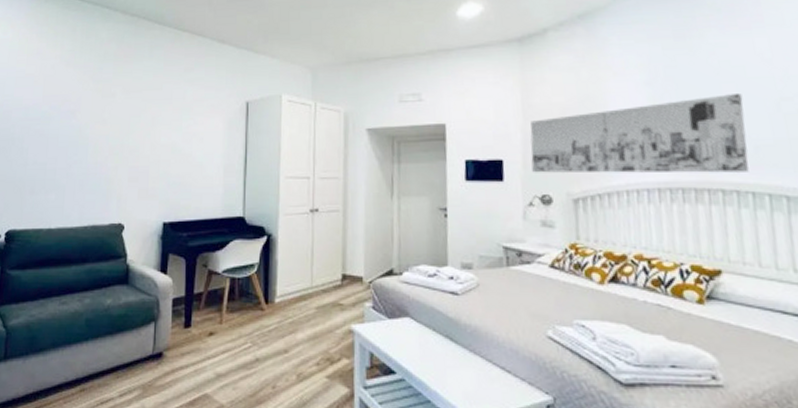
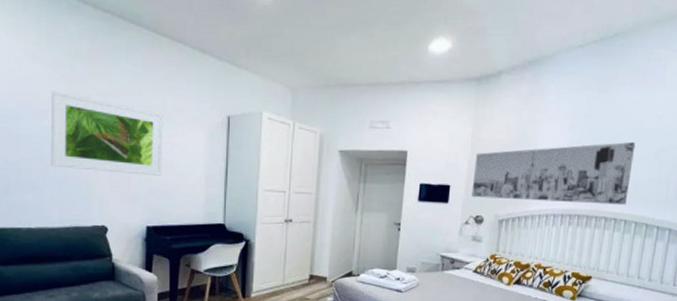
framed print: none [75,91,183,168] -> present [50,90,164,176]

